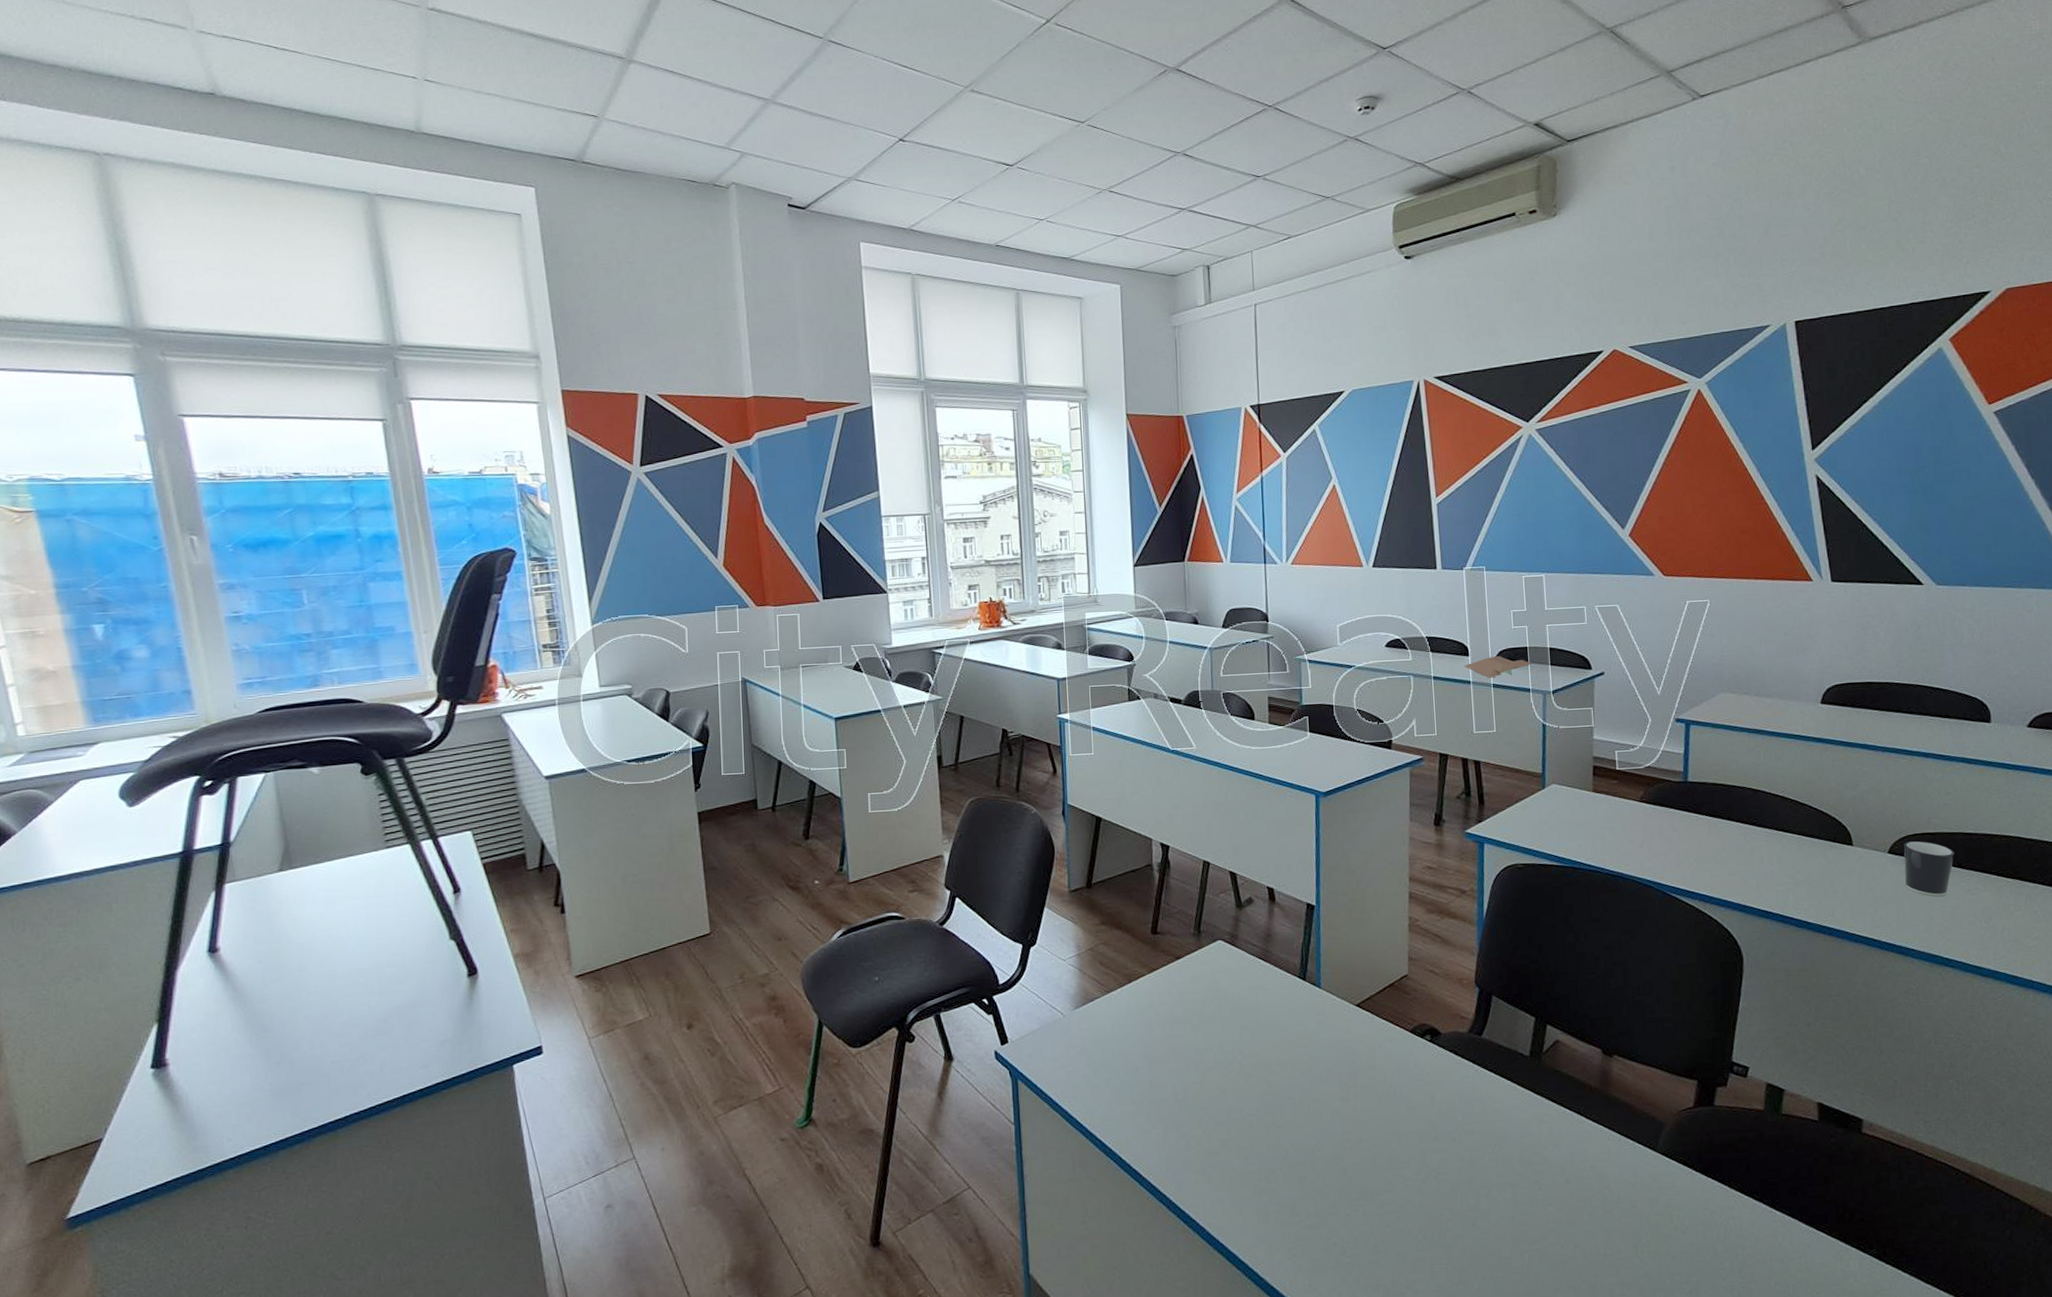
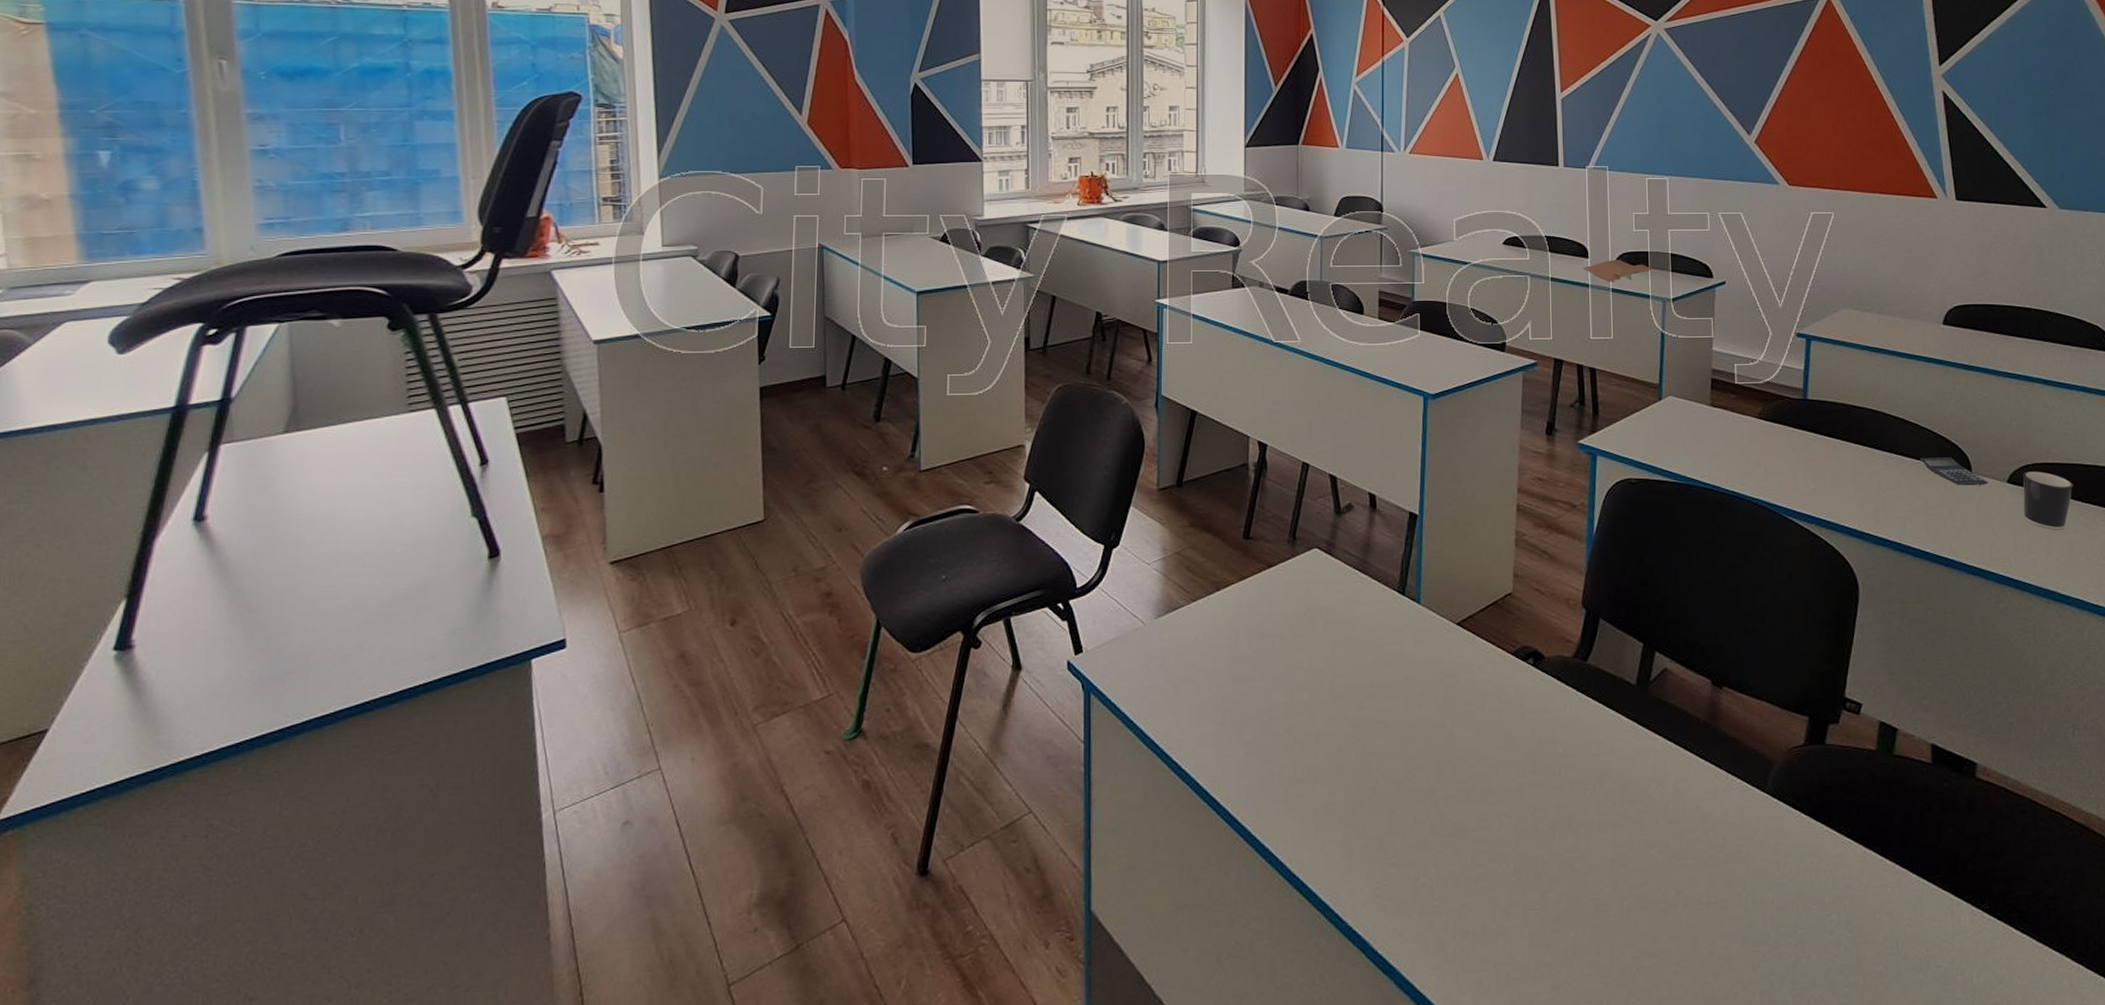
calculator: none [1801,831,1869,858] -> present [1920,457,1988,485]

